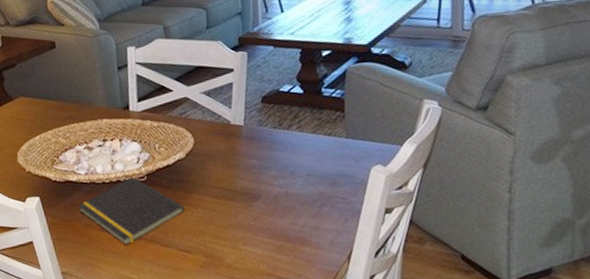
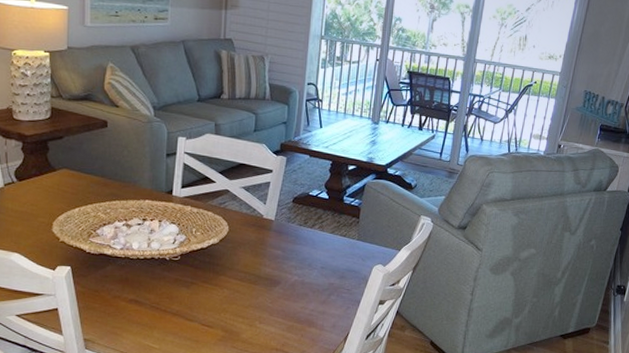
notepad: present [77,177,186,245] -> none [109,256,212,317]

